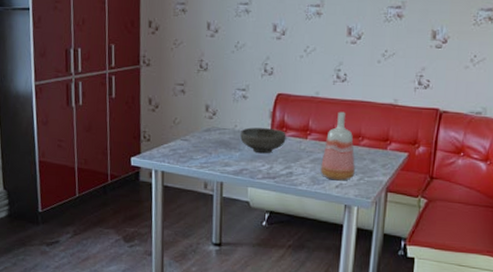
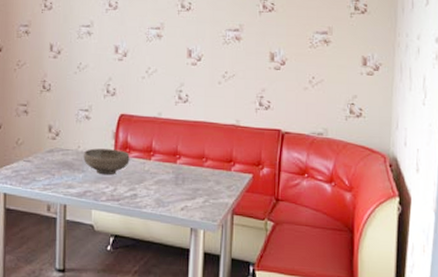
vase: present [320,111,355,181] -> none [165,132,200,203]

